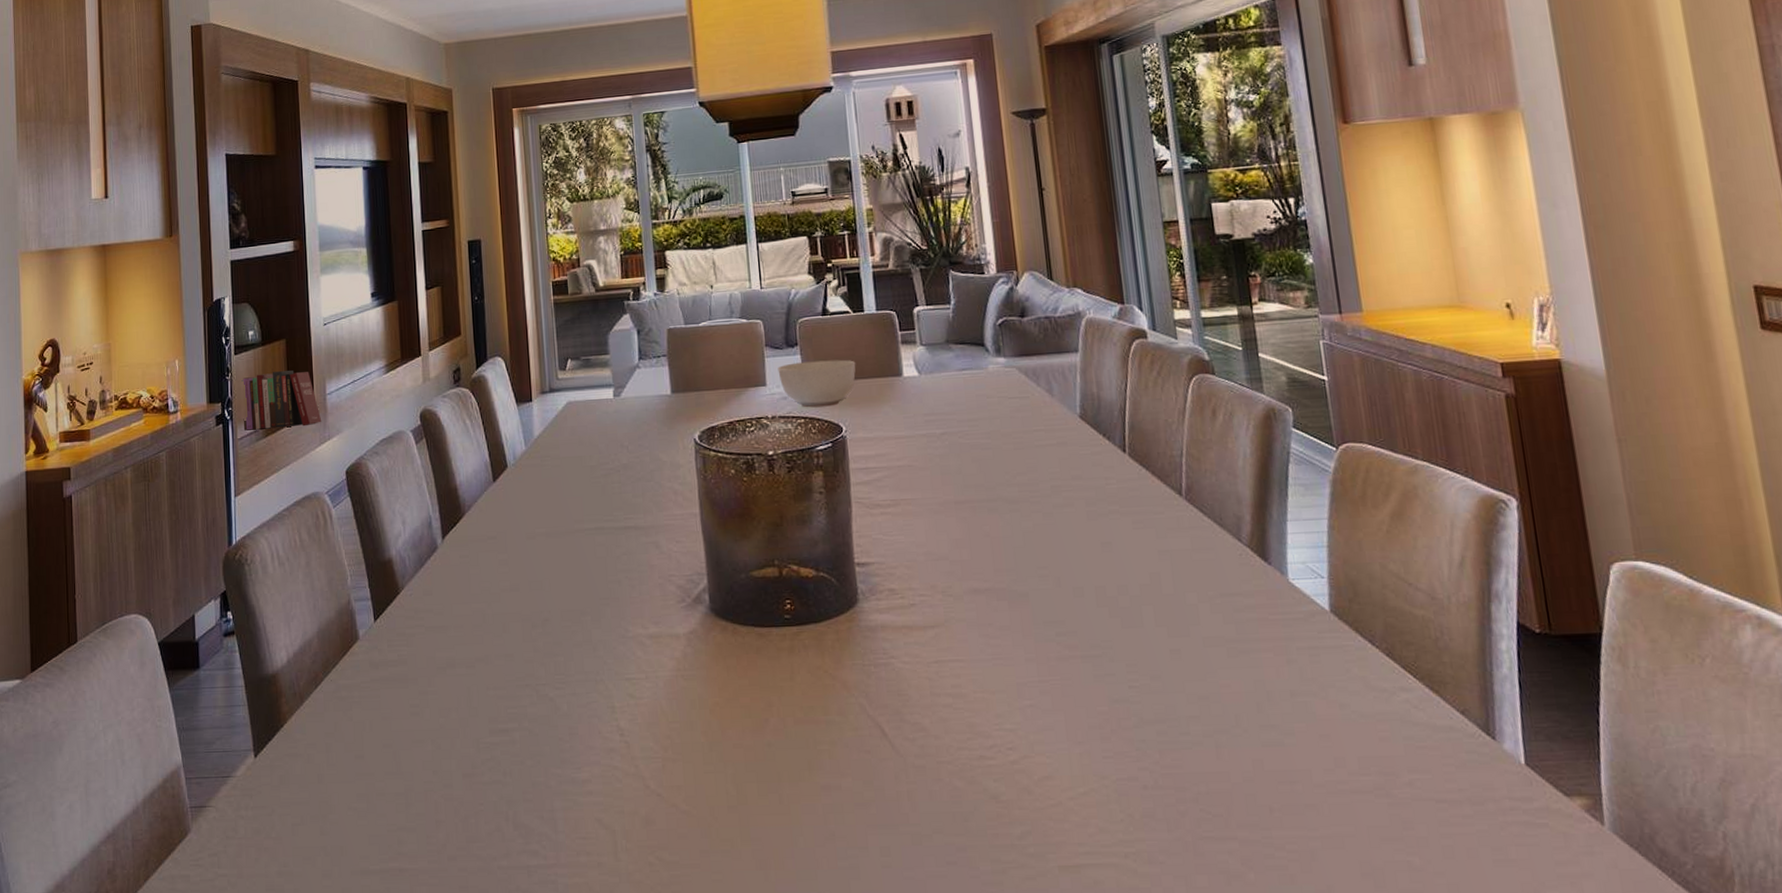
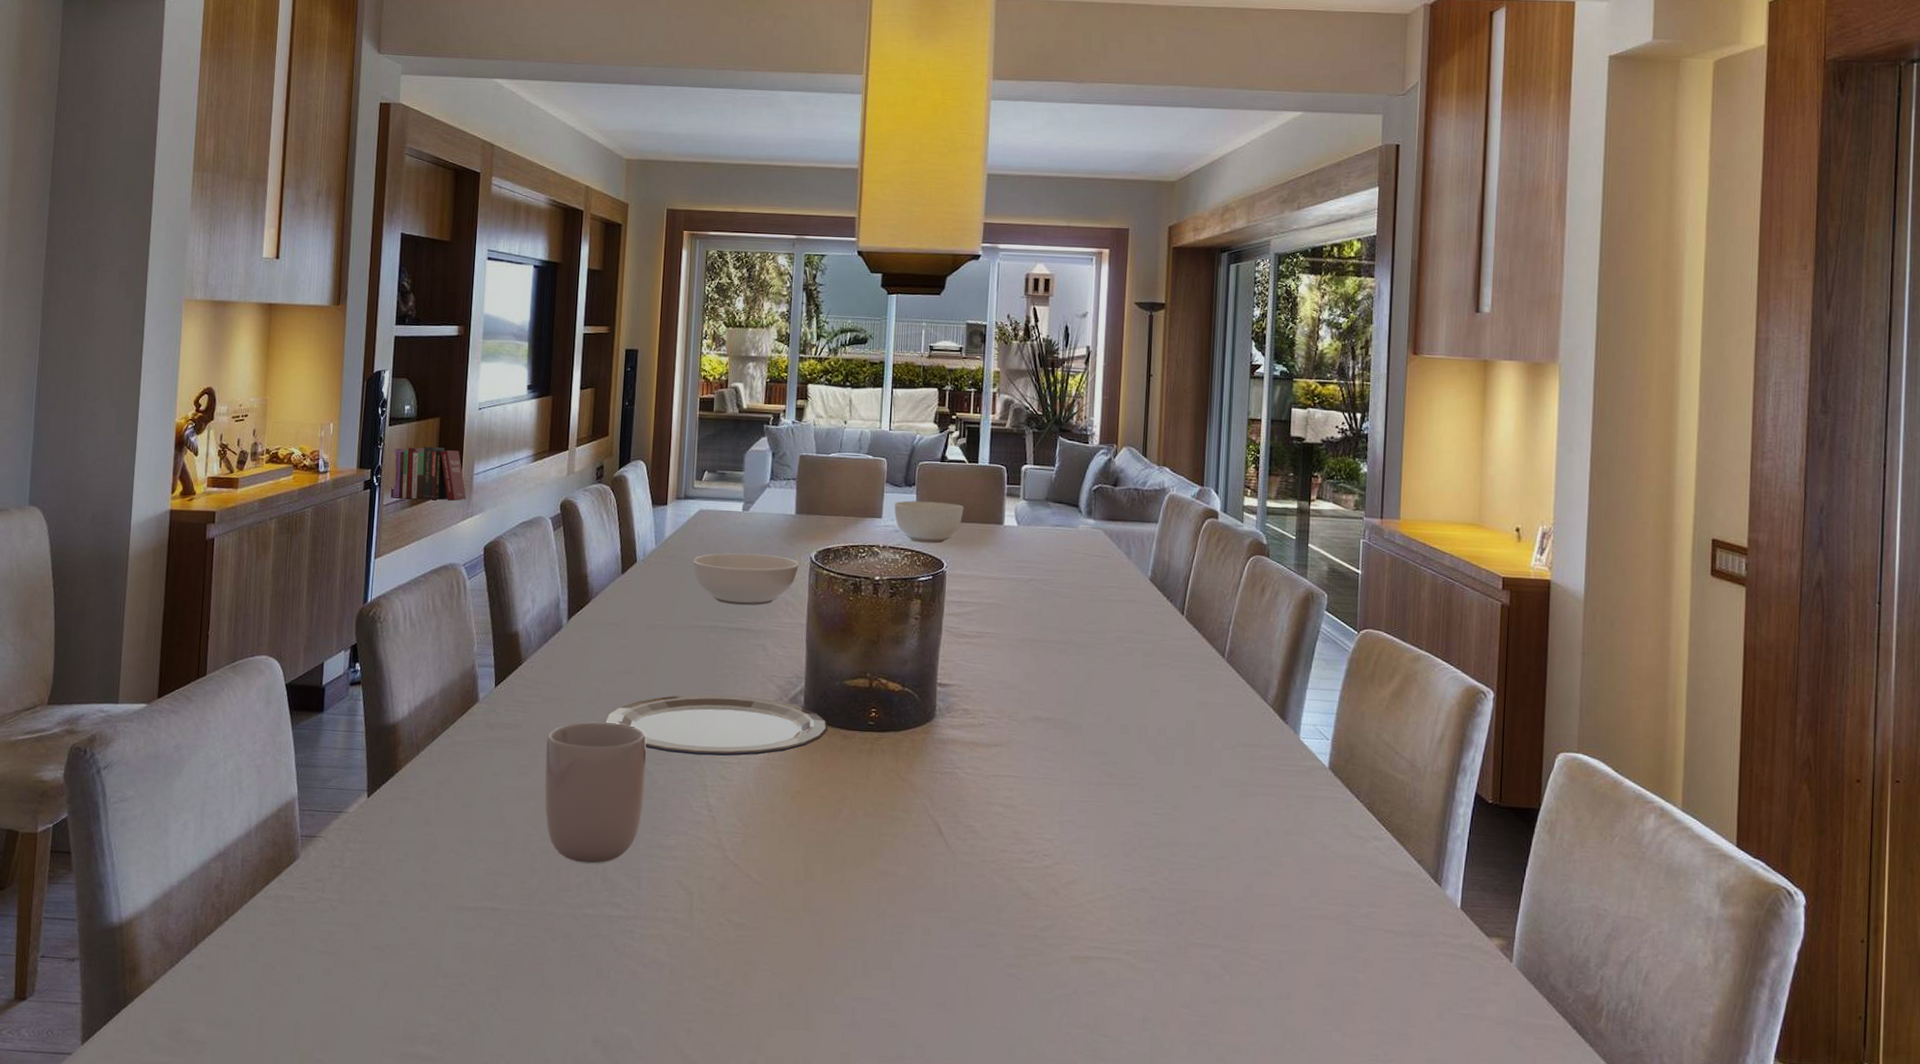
cup: none [435,647,549,808] -> present [544,721,647,864]
plate: none [494,601,740,674] -> present [603,694,828,756]
bowl: none [566,441,683,502] -> present [692,553,799,606]

